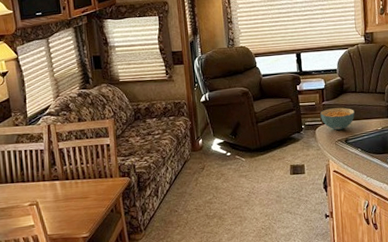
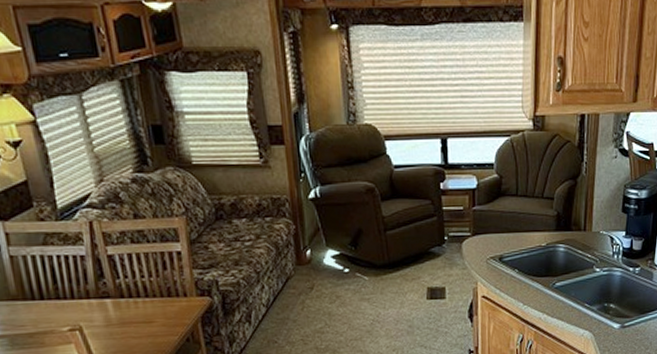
cereal bowl: present [320,107,355,131] -> none [469,215,513,245]

